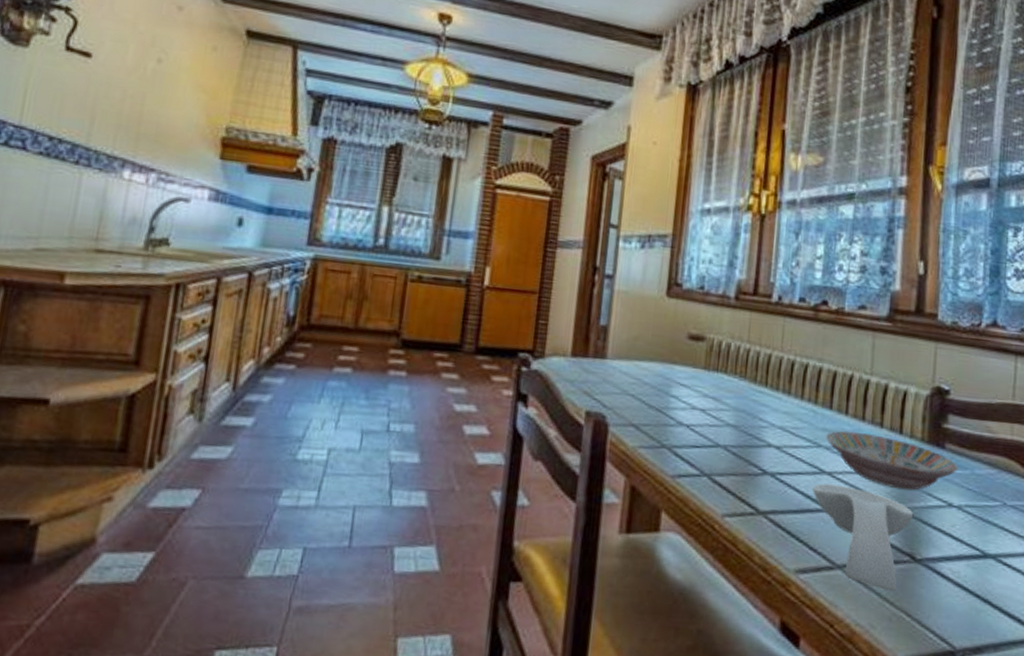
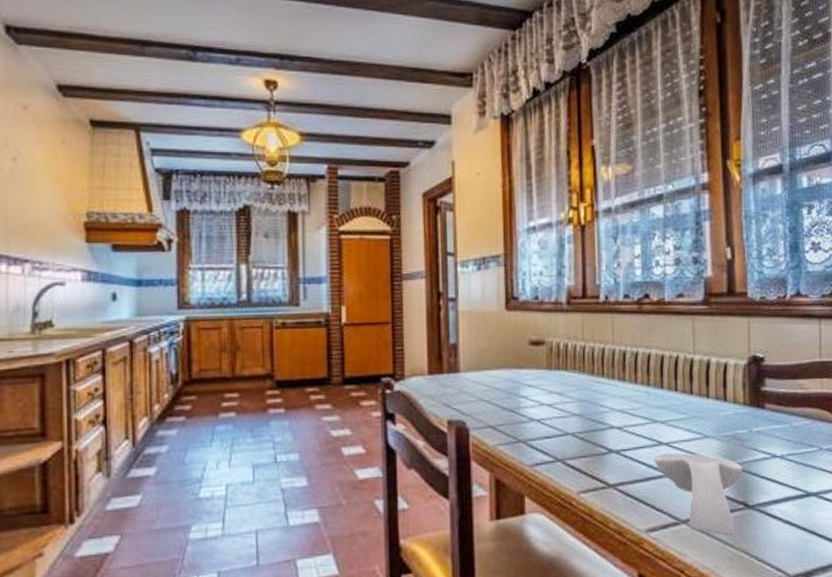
bowl: present [825,430,959,491] -> none [659,404,778,449]

